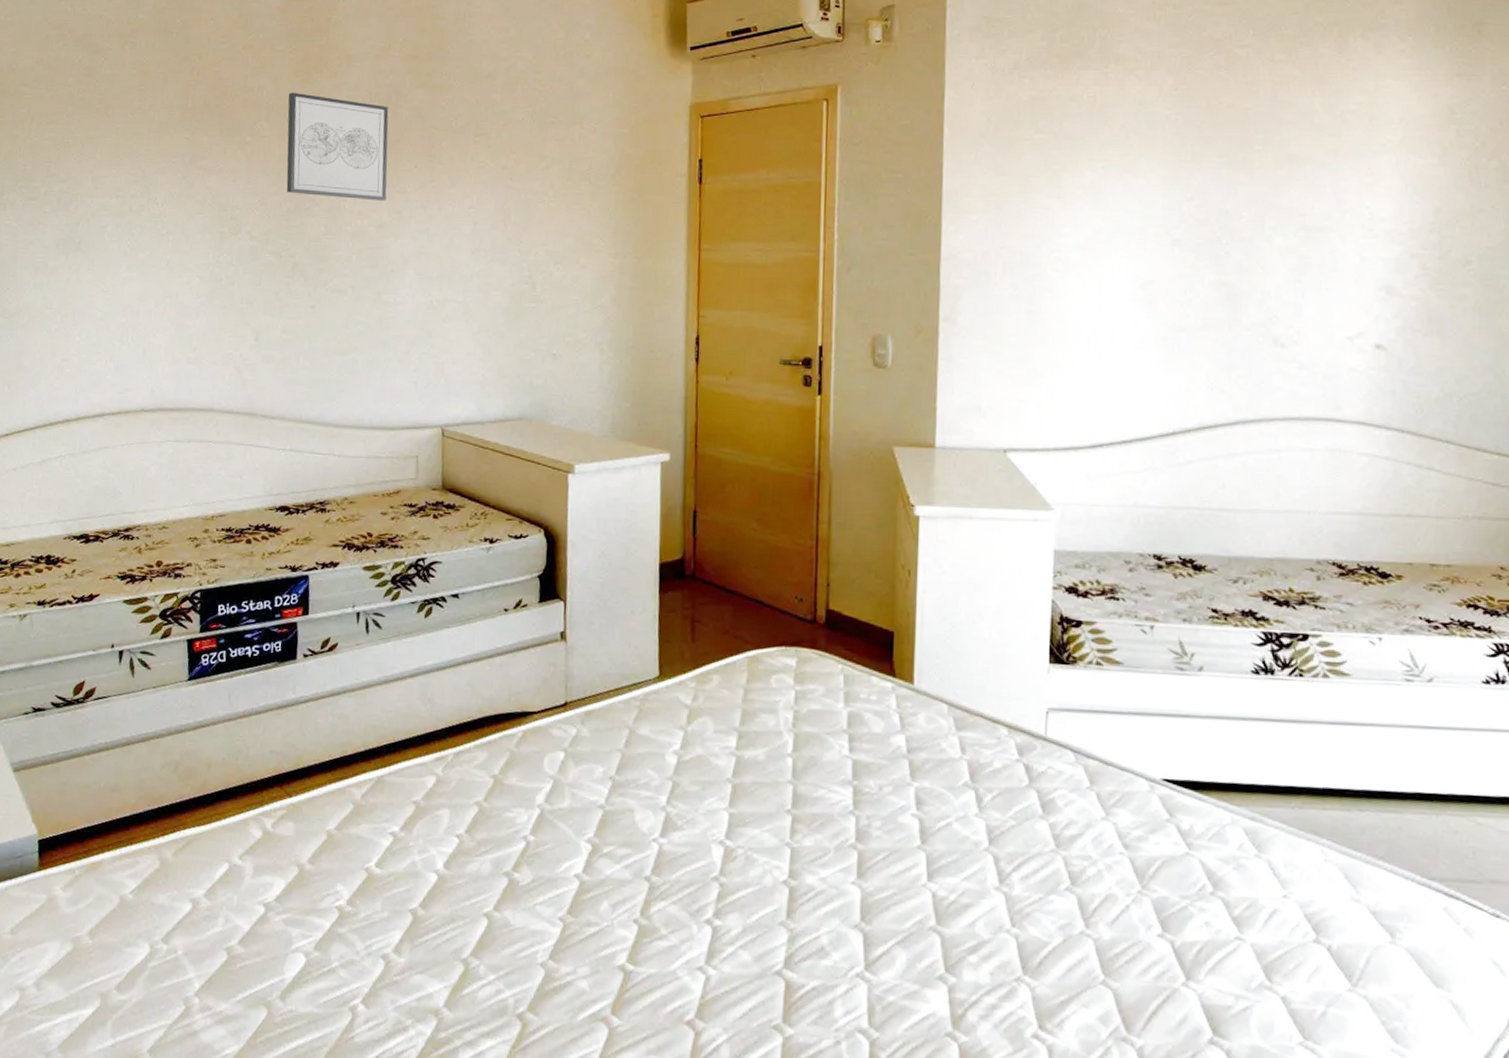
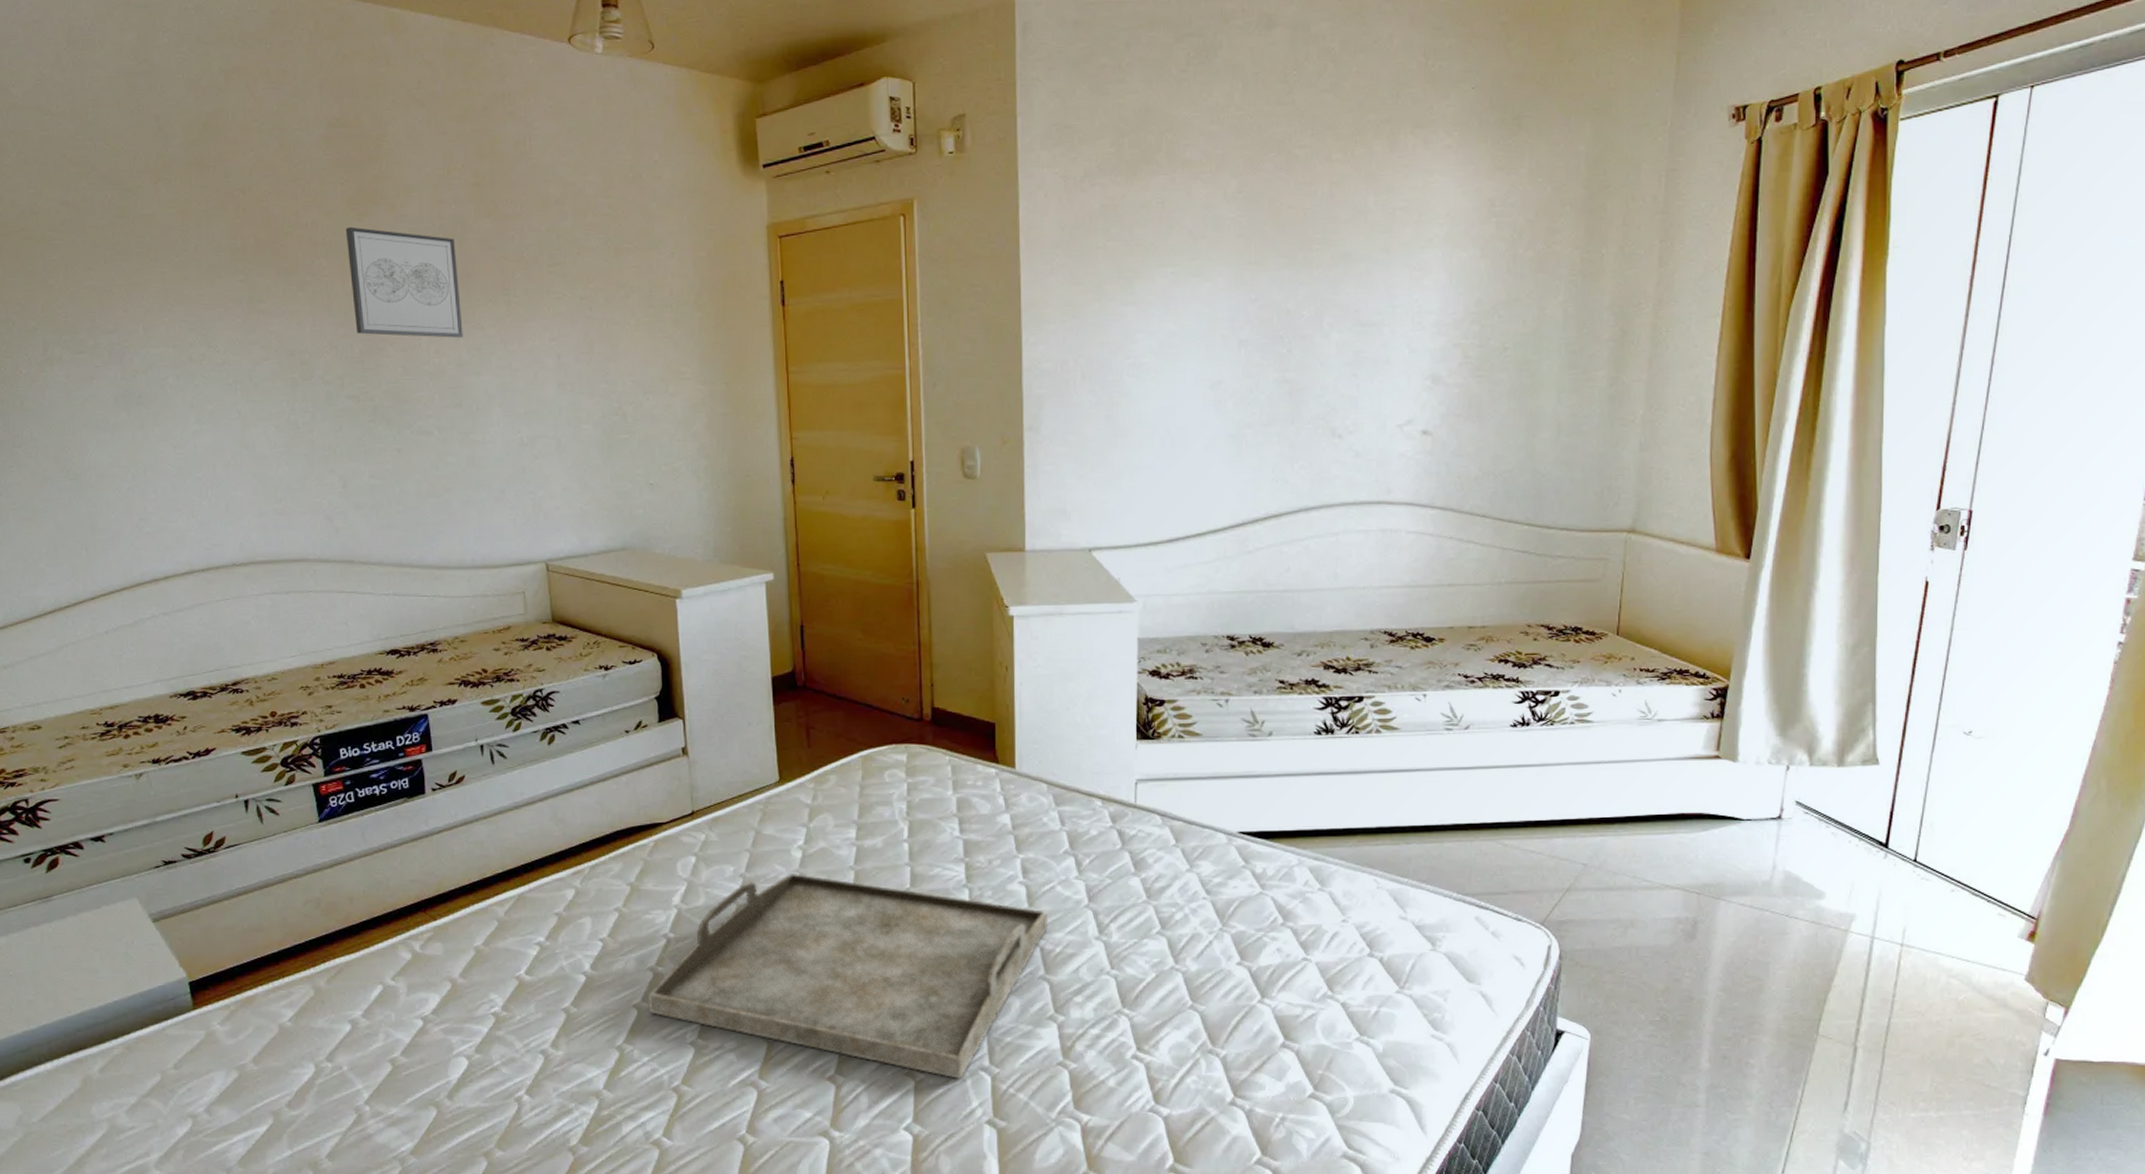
serving tray: none [499,780,942,1040] -> present [647,872,1047,1079]

